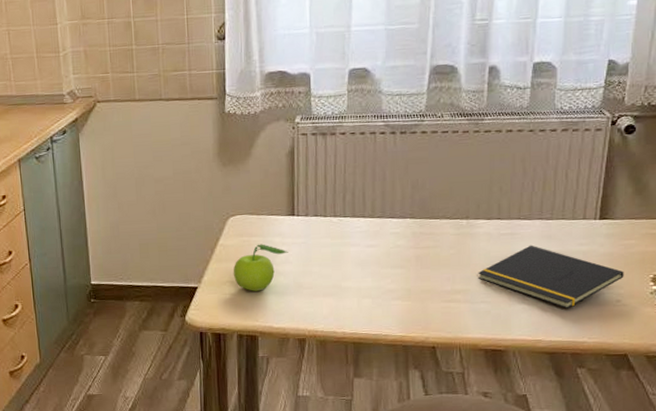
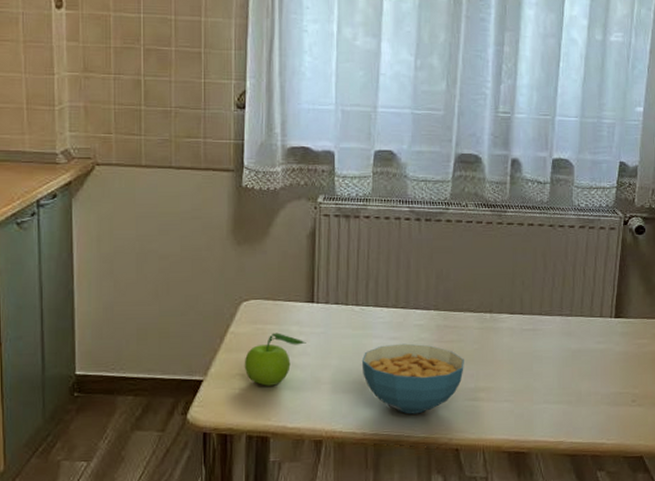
cereal bowl: none [340,250,440,315] -> present [361,343,464,415]
notepad: present [478,245,624,308] -> none [501,341,638,408]

